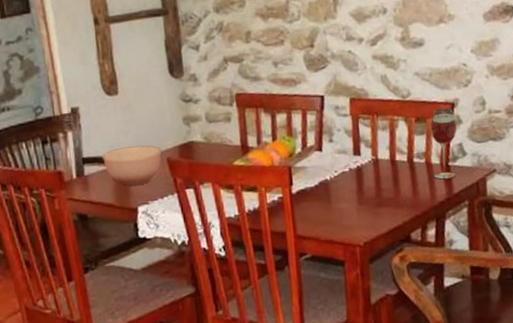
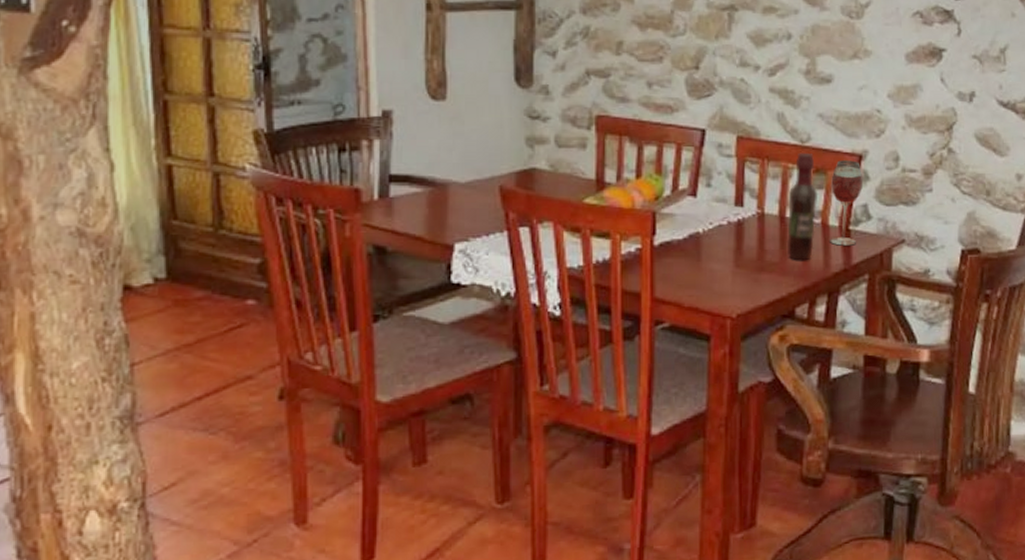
bowl: present [102,145,162,186] -> none [416,167,494,216]
wine bottle: none [396,105,421,196] -> present [786,152,817,261]

